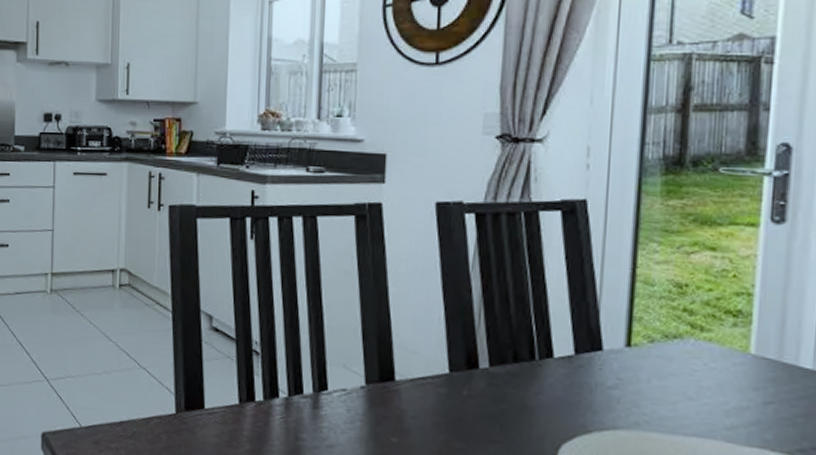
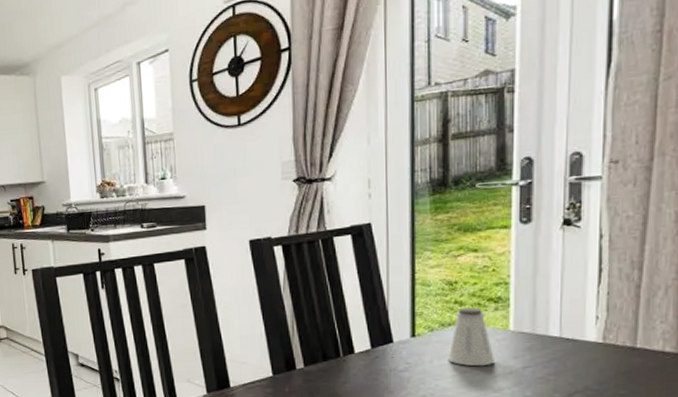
saltshaker: none [670,317,730,395] -> present [448,307,496,367]

